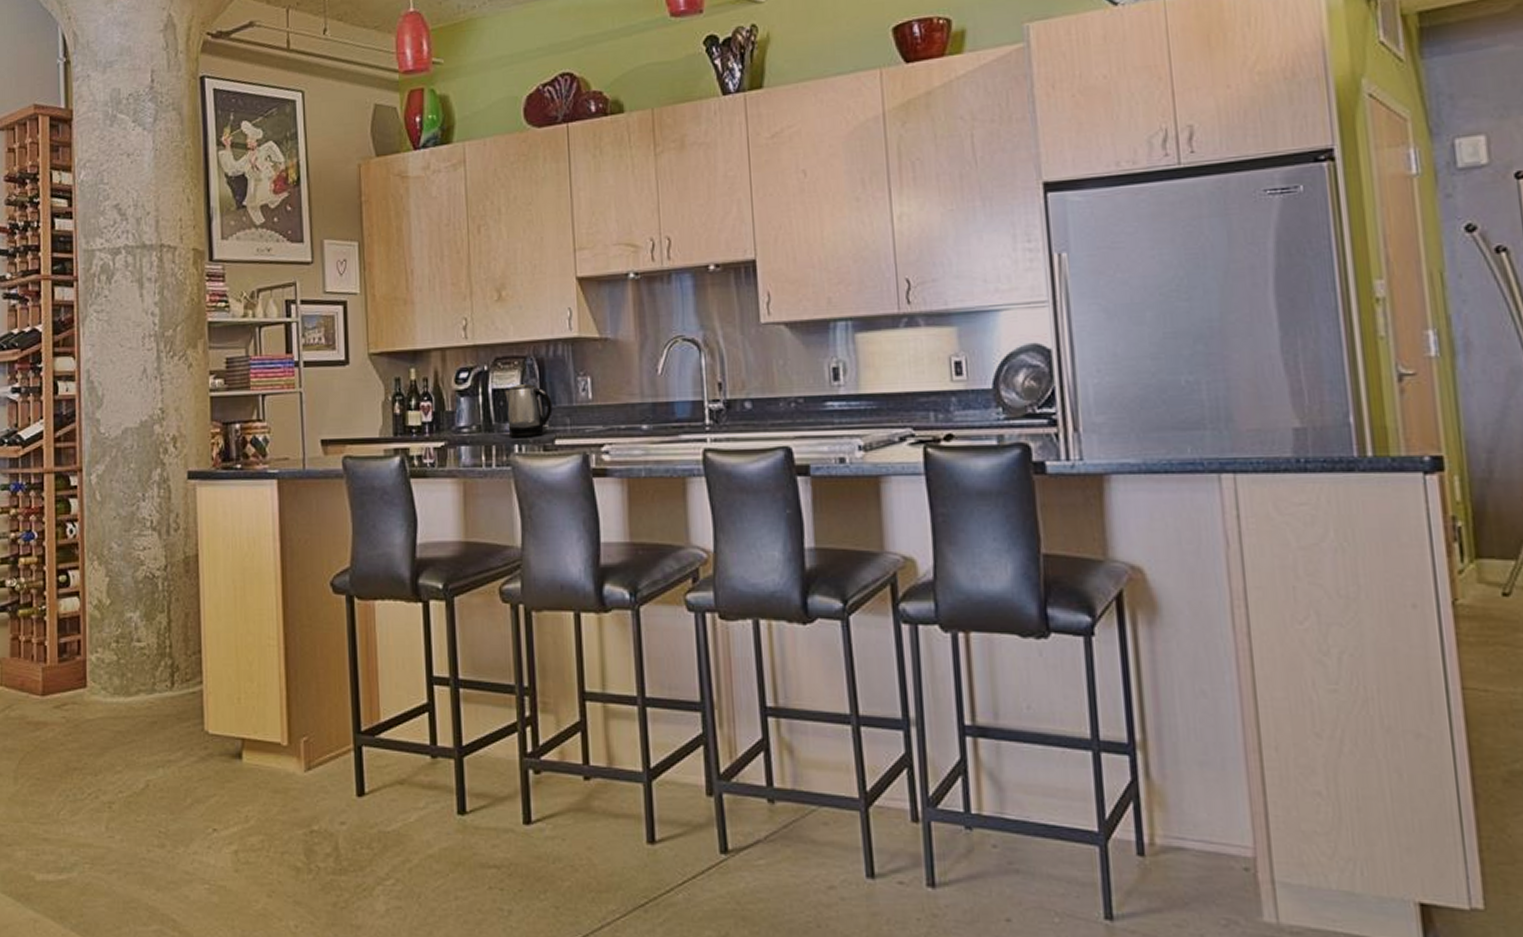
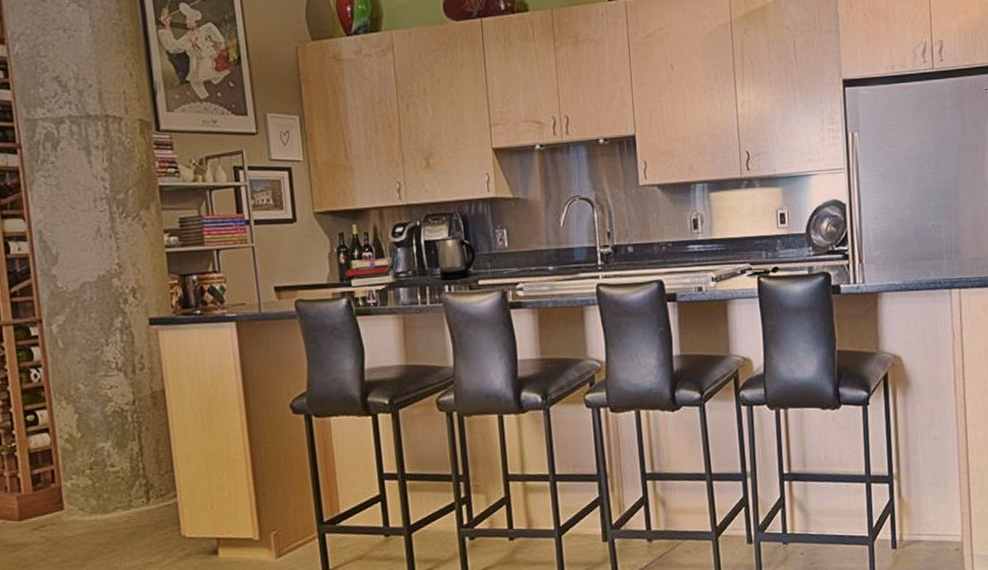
books: none [400,409,458,444] -> present [345,257,396,287]

